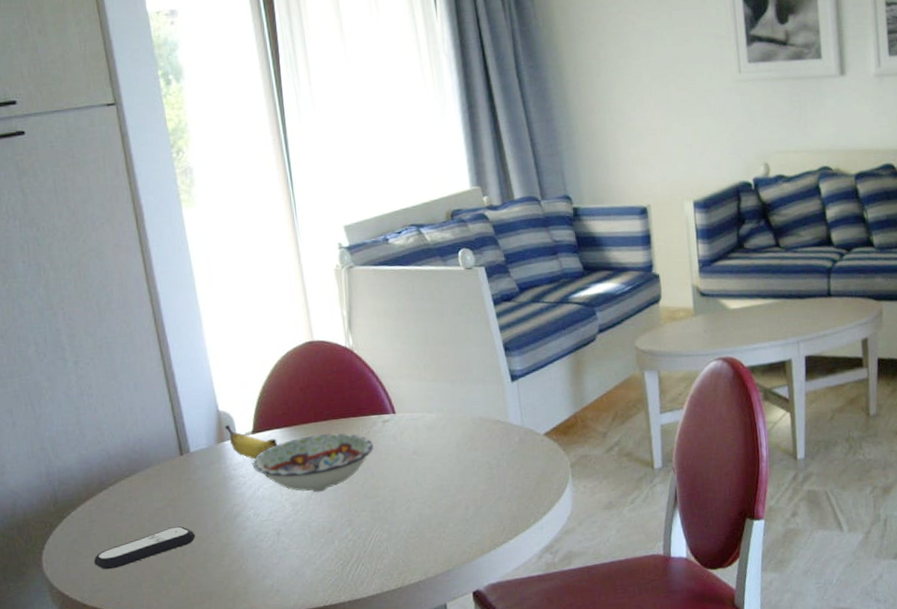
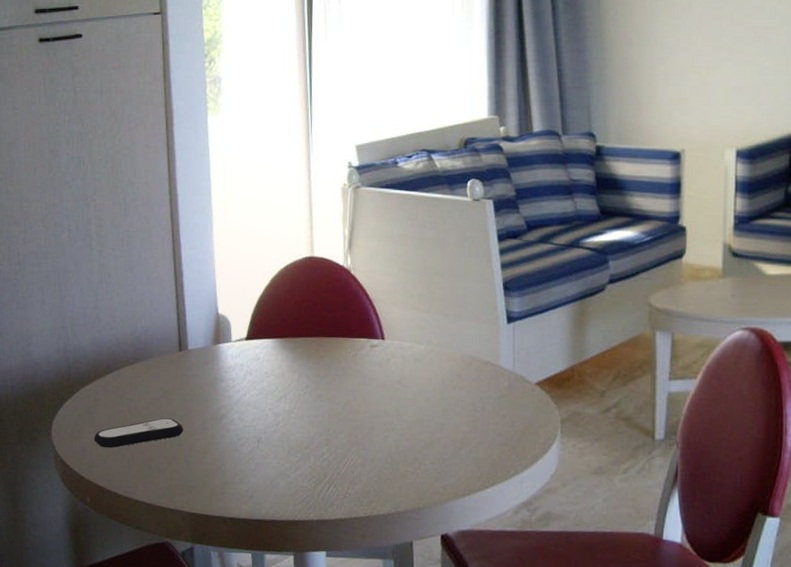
banana: present [224,425,277,459] -> none [221,328,268,365]
bowl: present [252,432,374,493] -> none [242,349,359,408]

